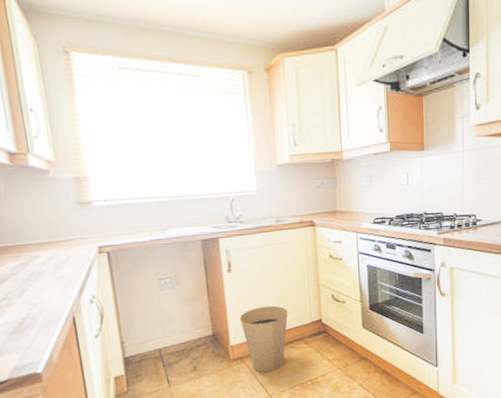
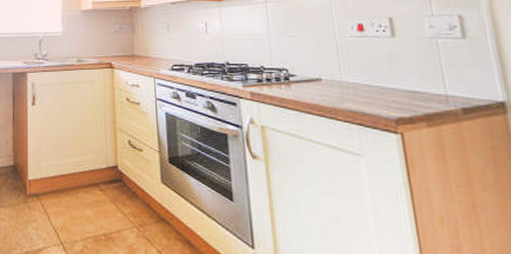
trash can: present [240,305,288,373] -> none [39,143,85,216]

